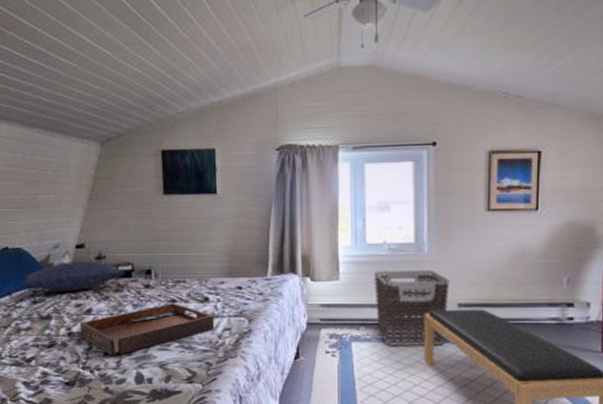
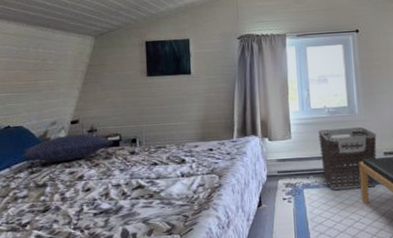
serving tray: present [79,303,215,356] -> none [72,166,191,216]

